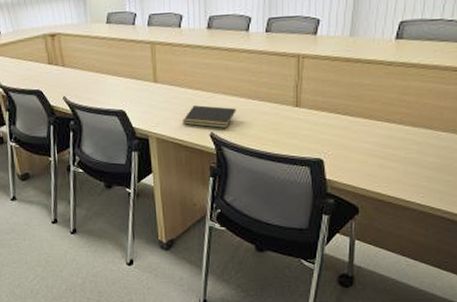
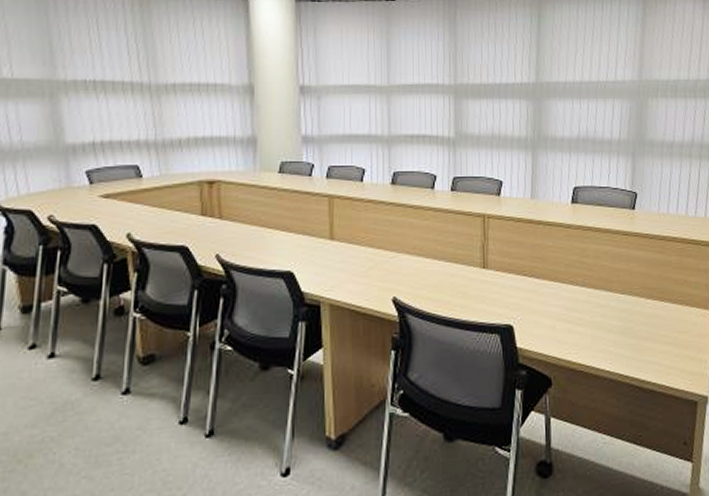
notepad: present [183,105,236,128] -> none [362,266,421,292]

